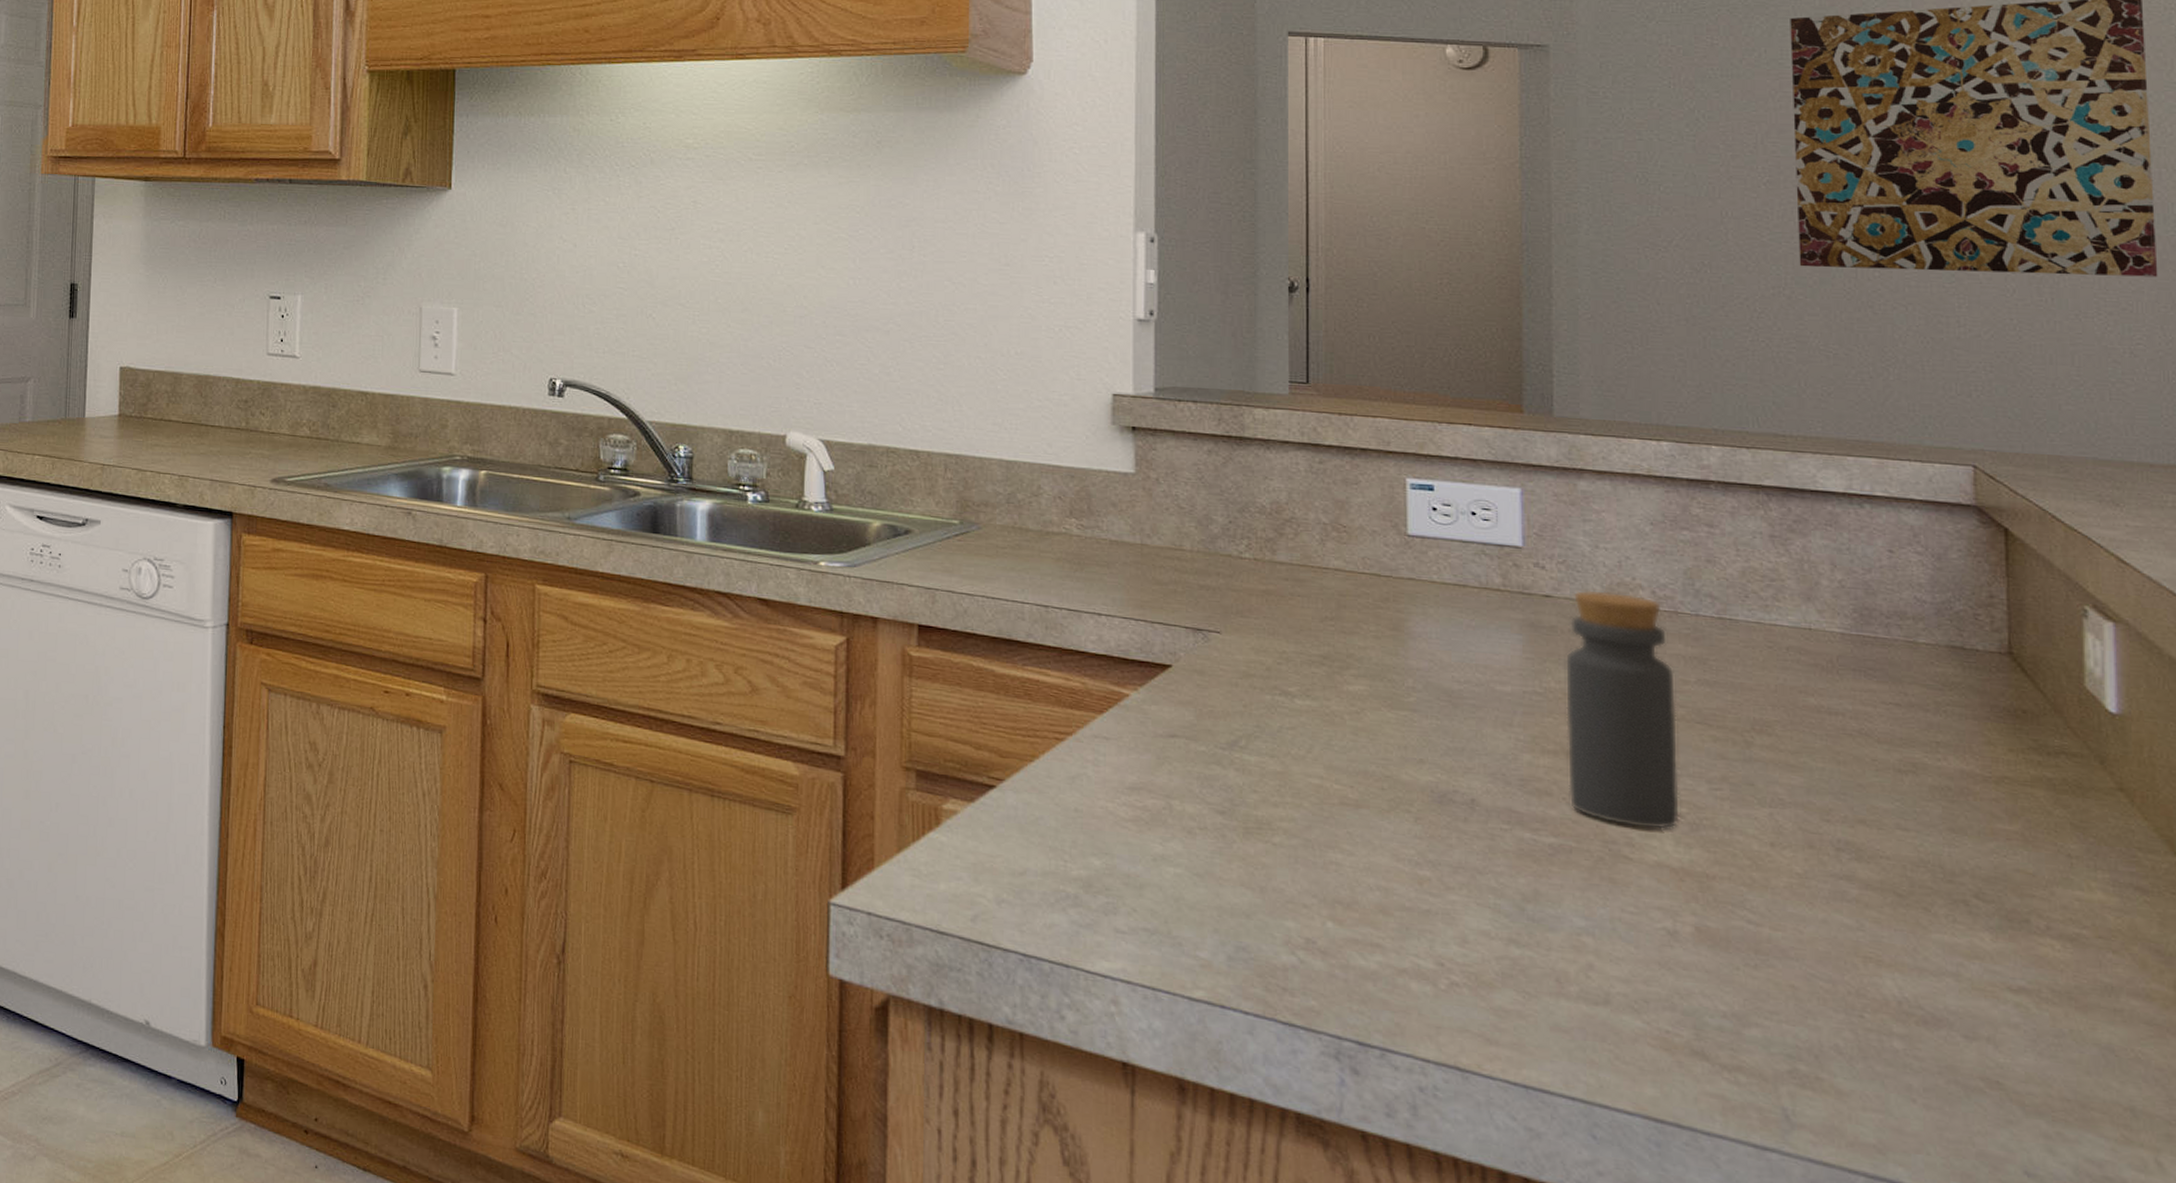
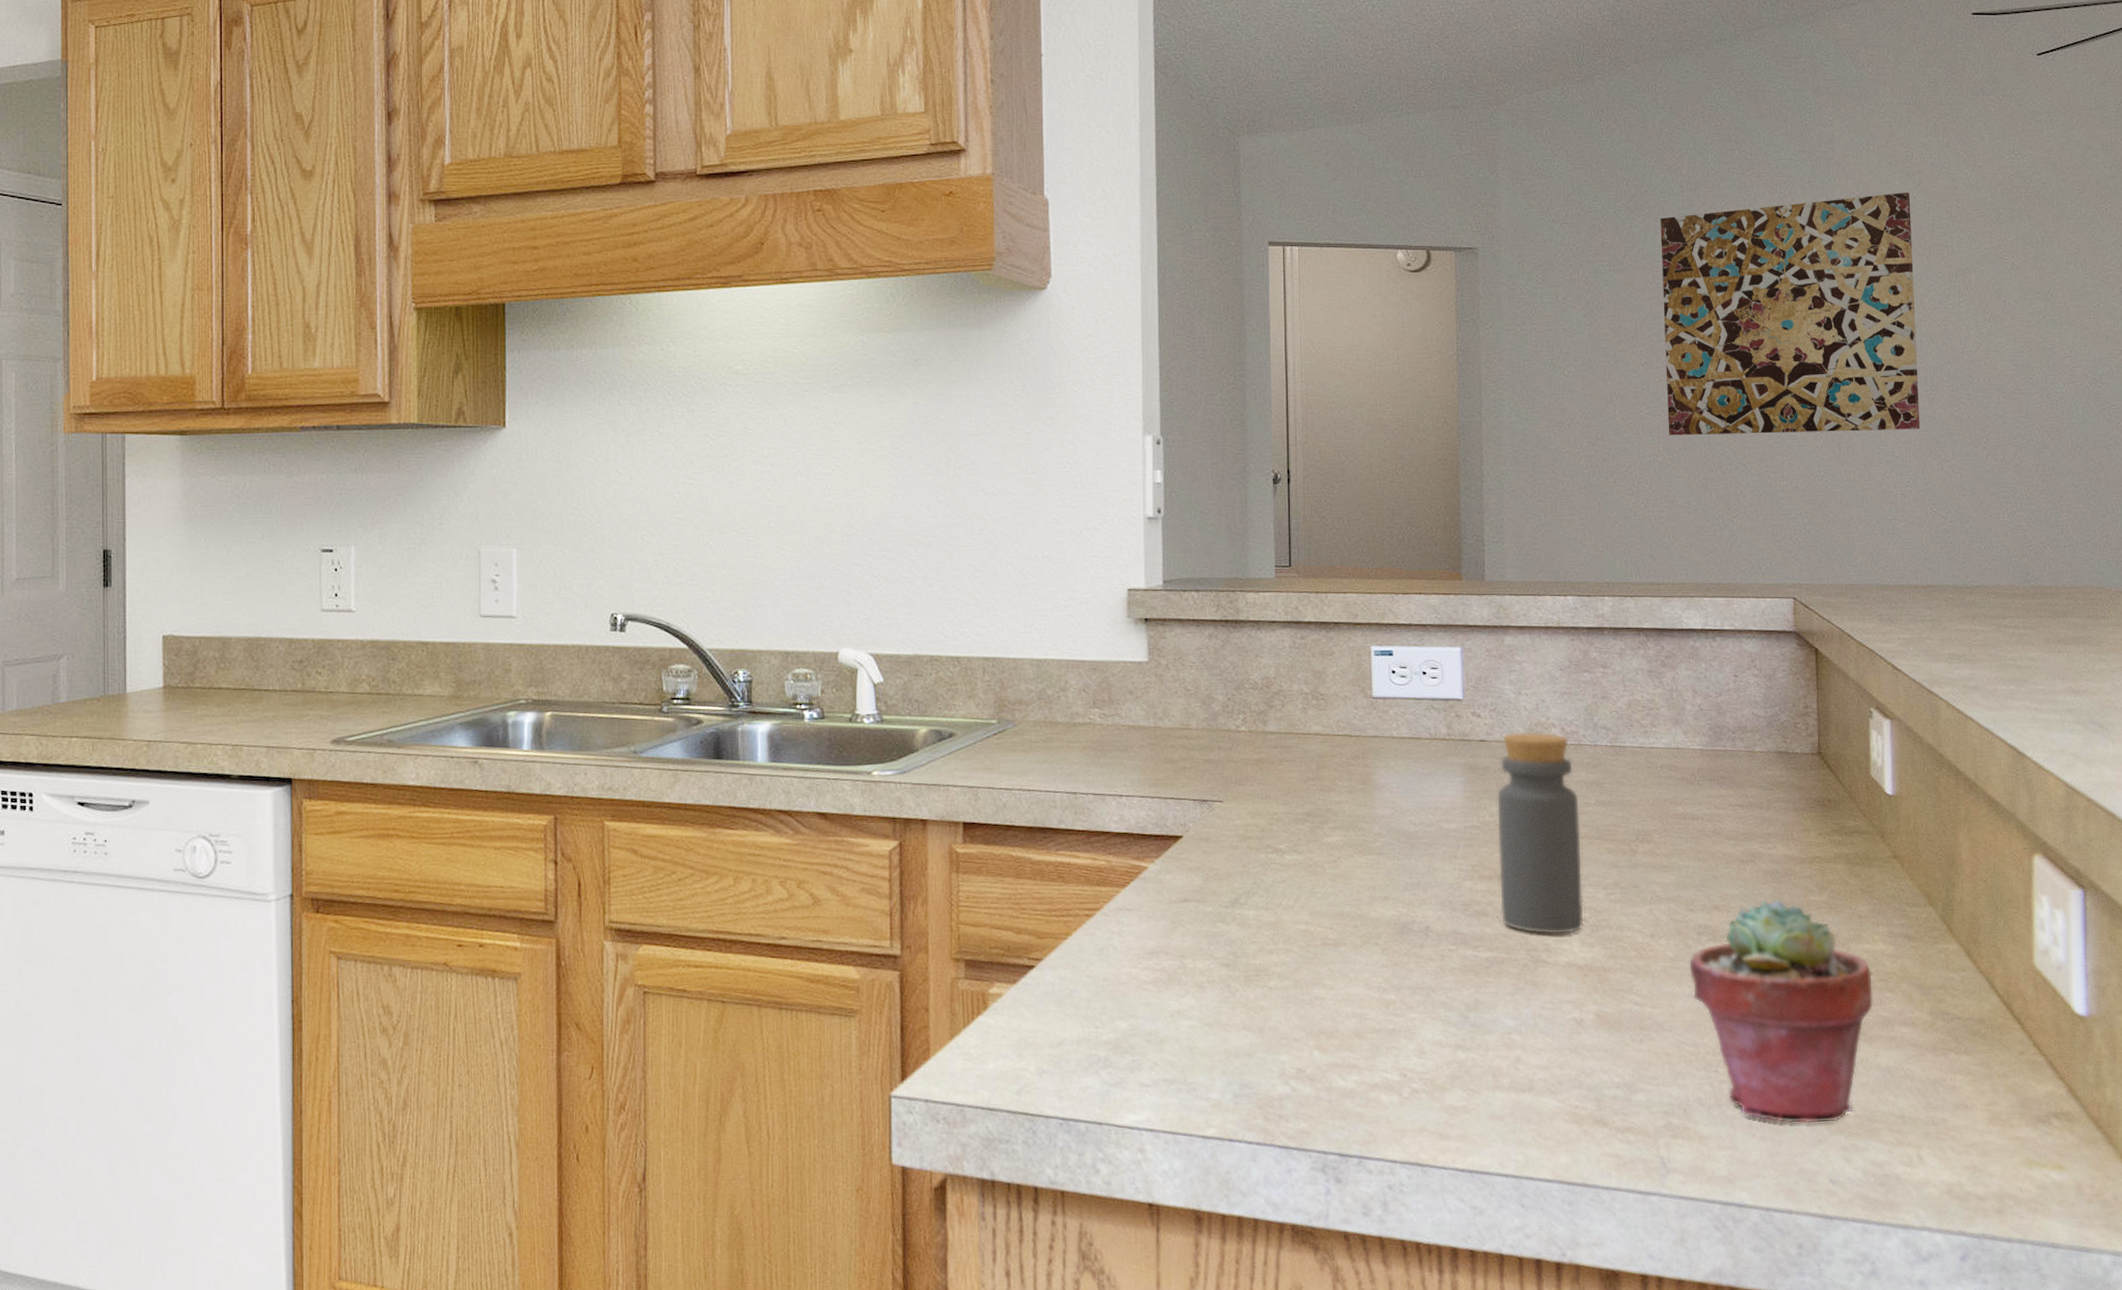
potted succulent: none [1822,821,2090,1102] -> present [1688,898,1874,1124]

